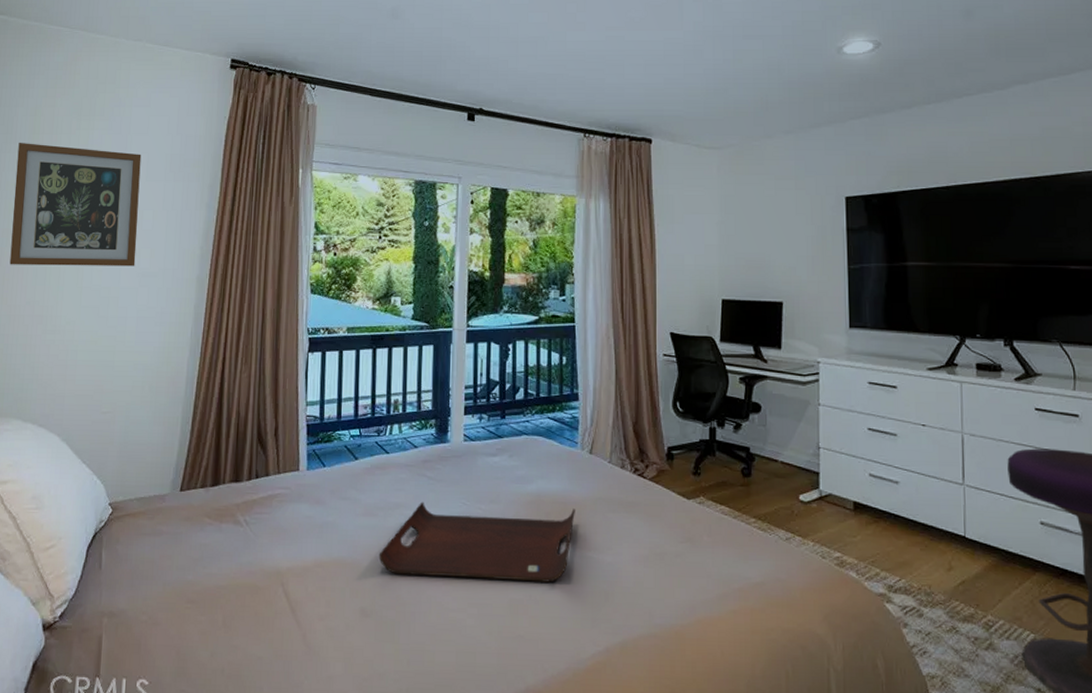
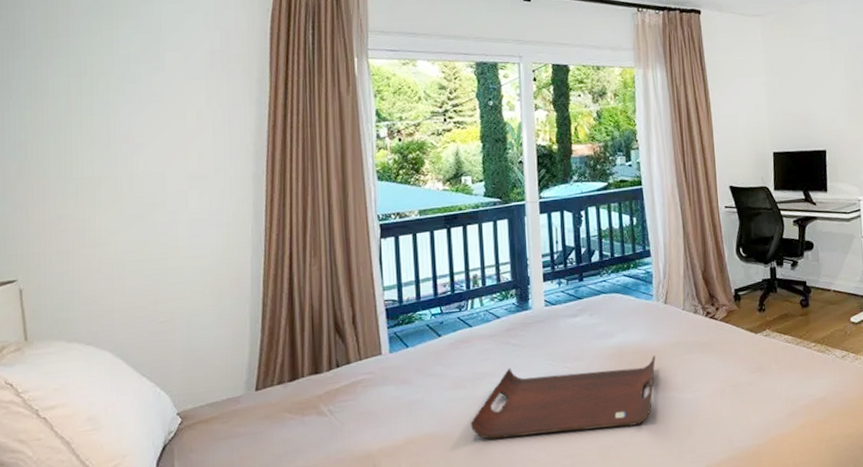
wall art: present [9,143,142,267] -> none [28,47,182,180]

